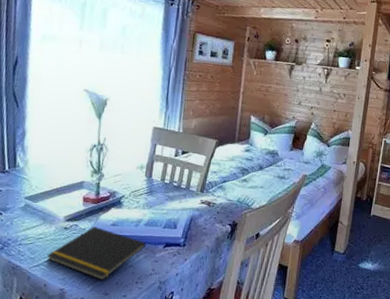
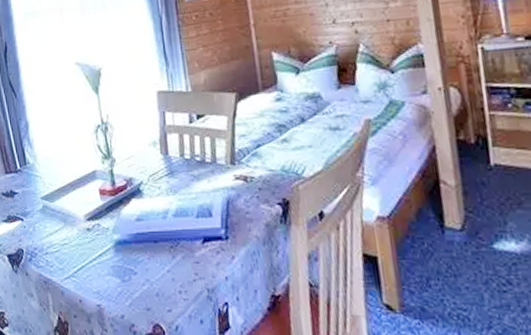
notepad: present [47,226,146,281] -> none [76,223,180,292]

